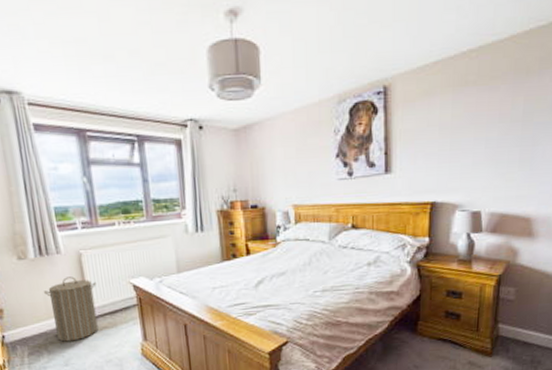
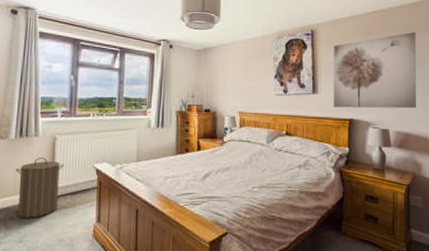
wall art: none [412,74,529,189] -> present [334,31,417,109]

